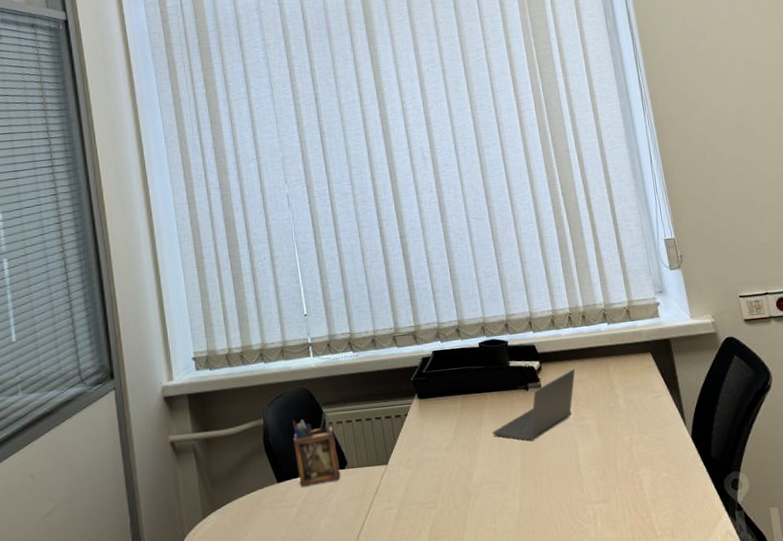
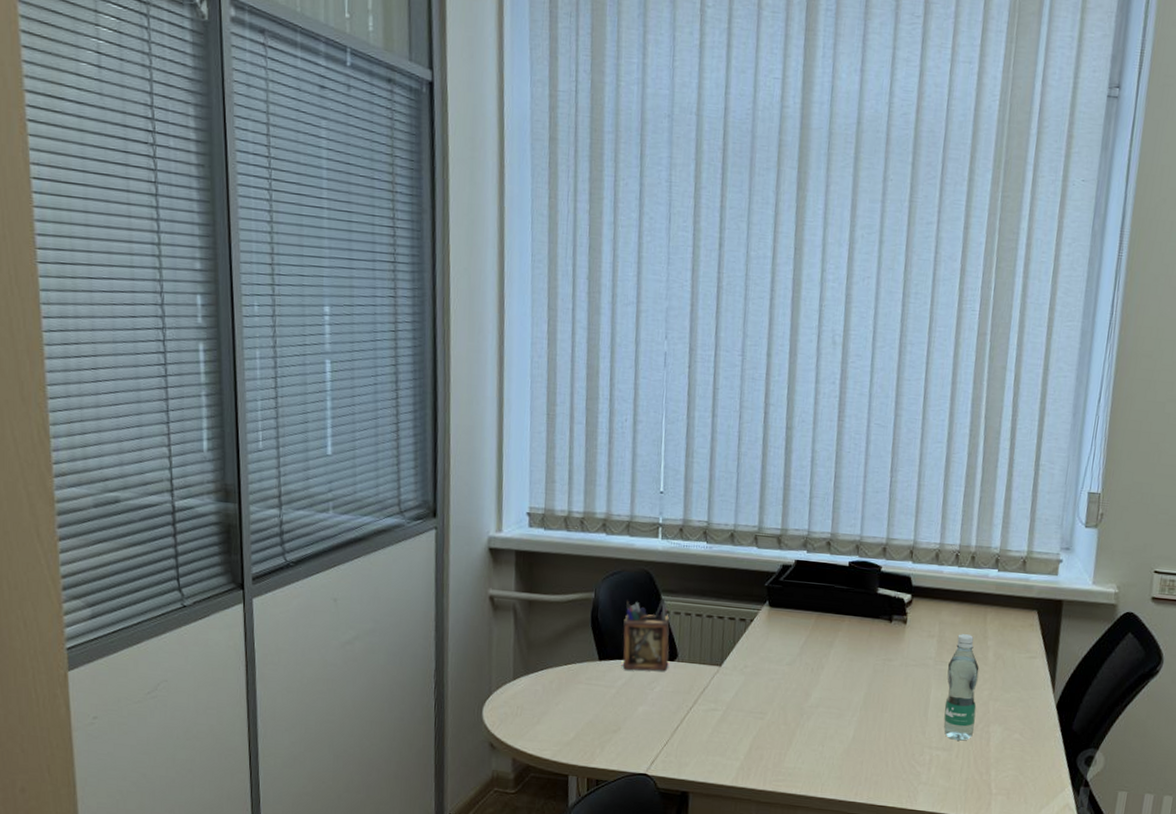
laptop computer: present [492,368,575,441] -> none [841,609,949,674]
bottle: none [586,387,626,491] -> present [943,634,980,741]

